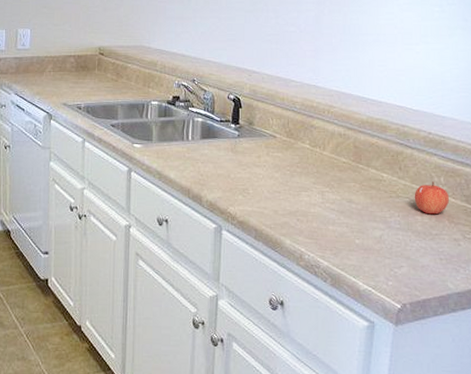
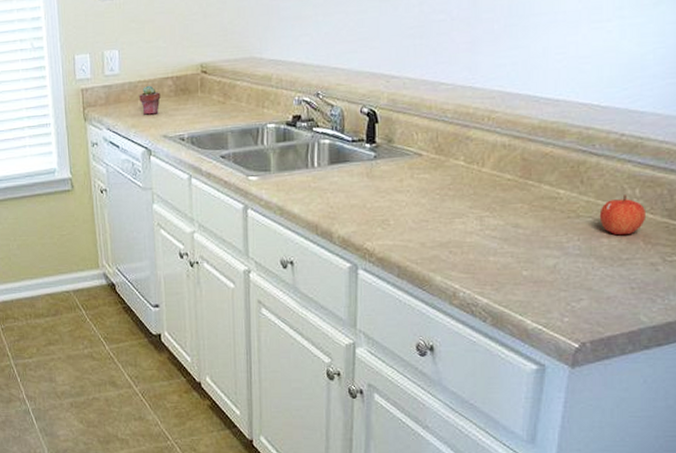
potted succulent: none [45,60,63,85] -> present [139,85,161,115]

